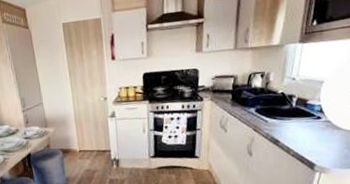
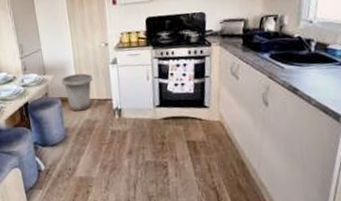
trash can: none [62,126,93,163] -> present [61,73,93,112]

